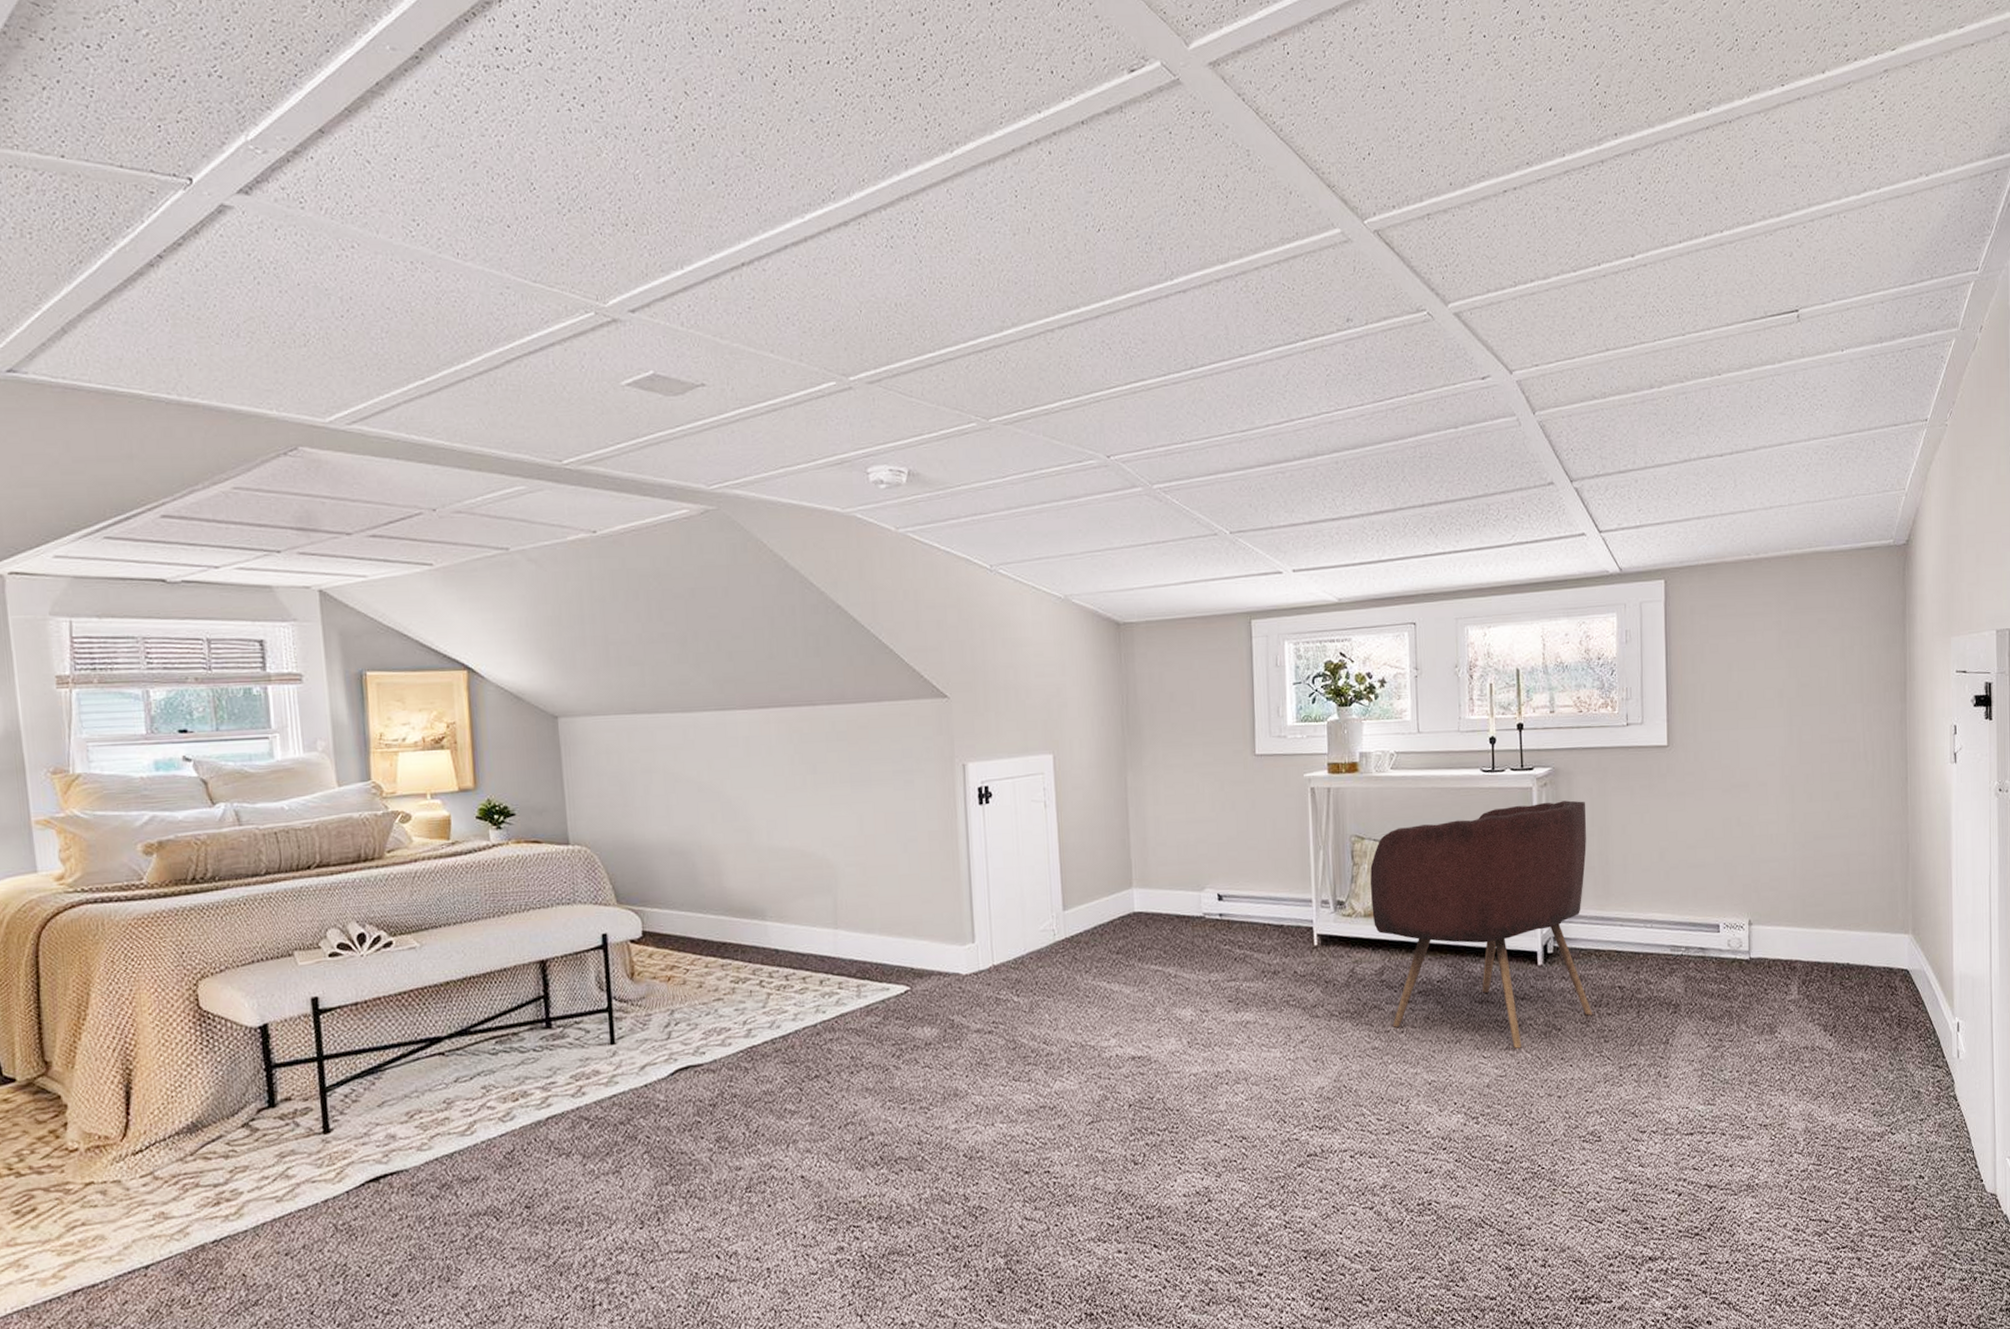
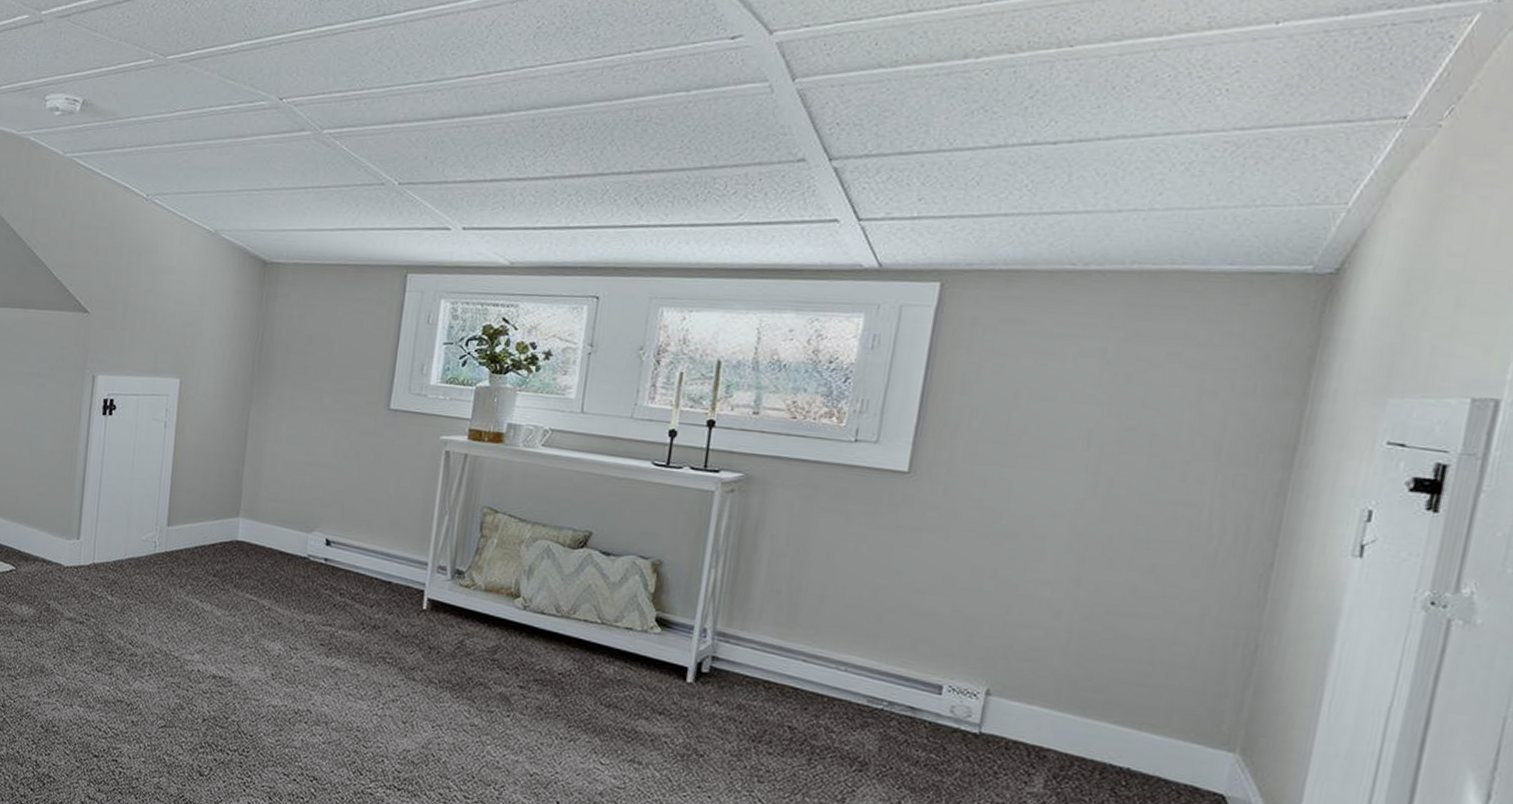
armchair: present [1370,800,1593,1049] -> none [494,507,781,764]

